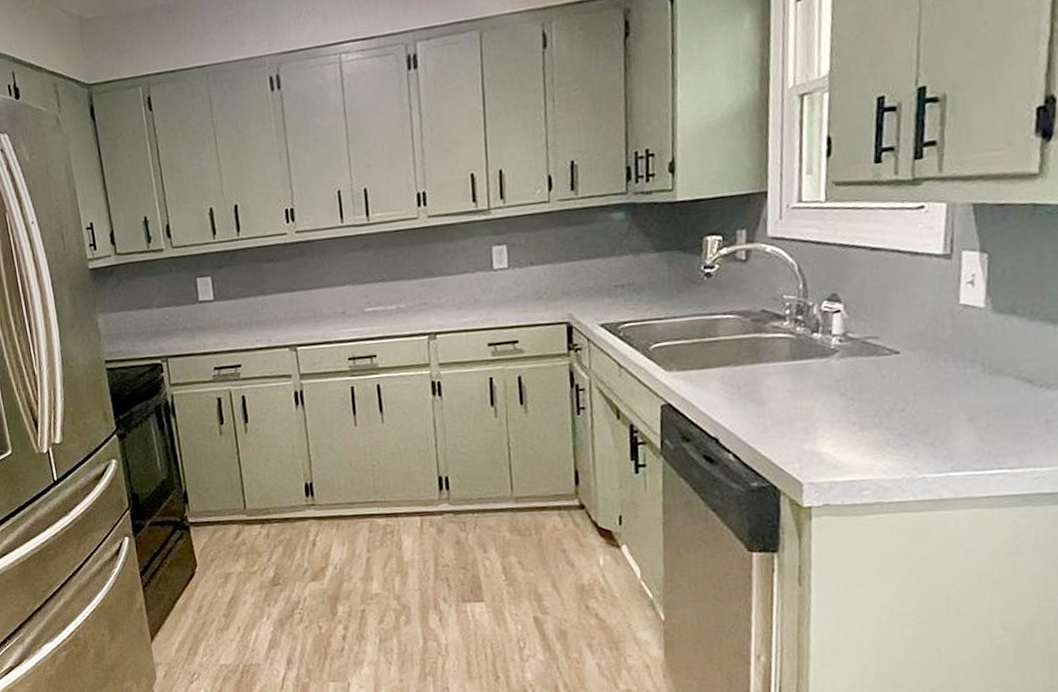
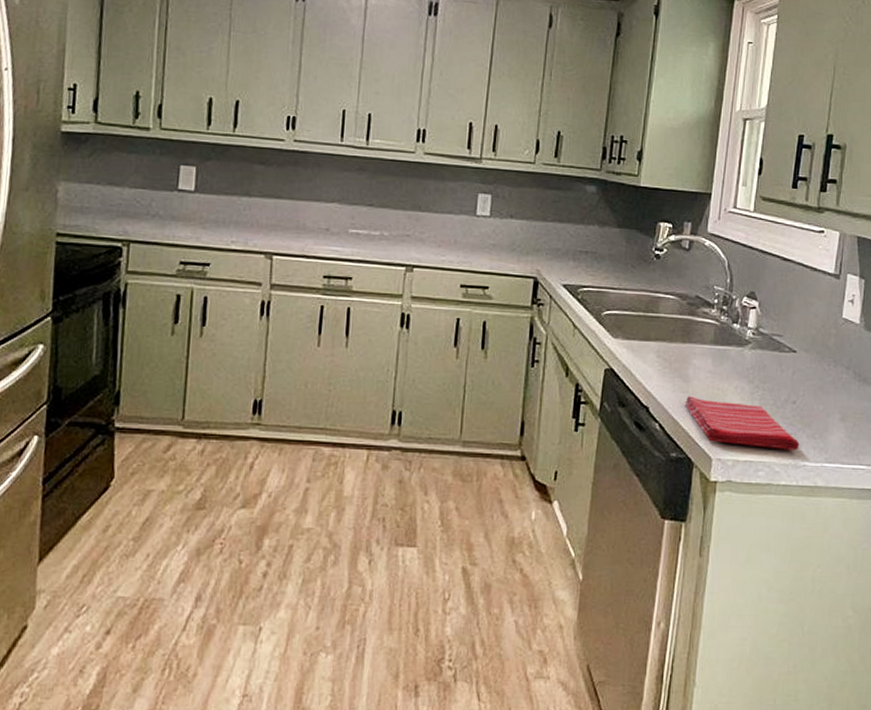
dish towel: none [762,419,915,466] -> present [686,396,800,450]

